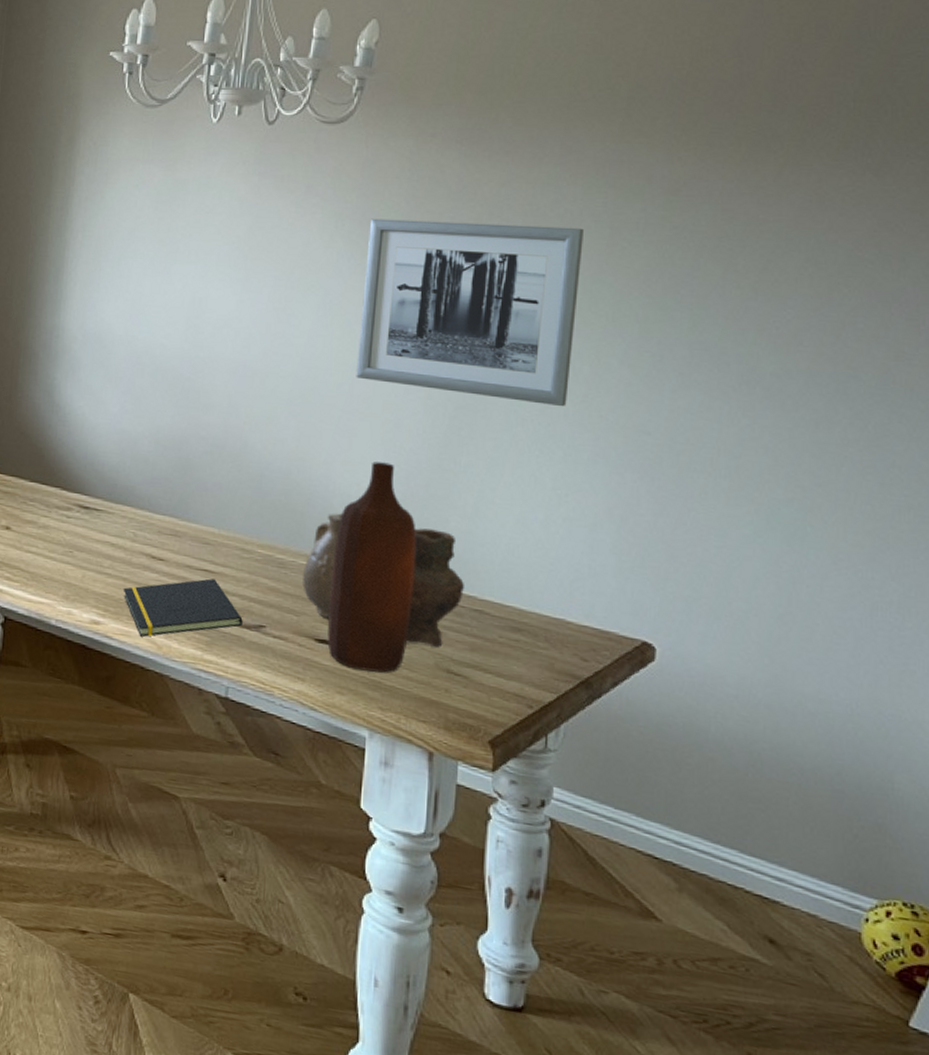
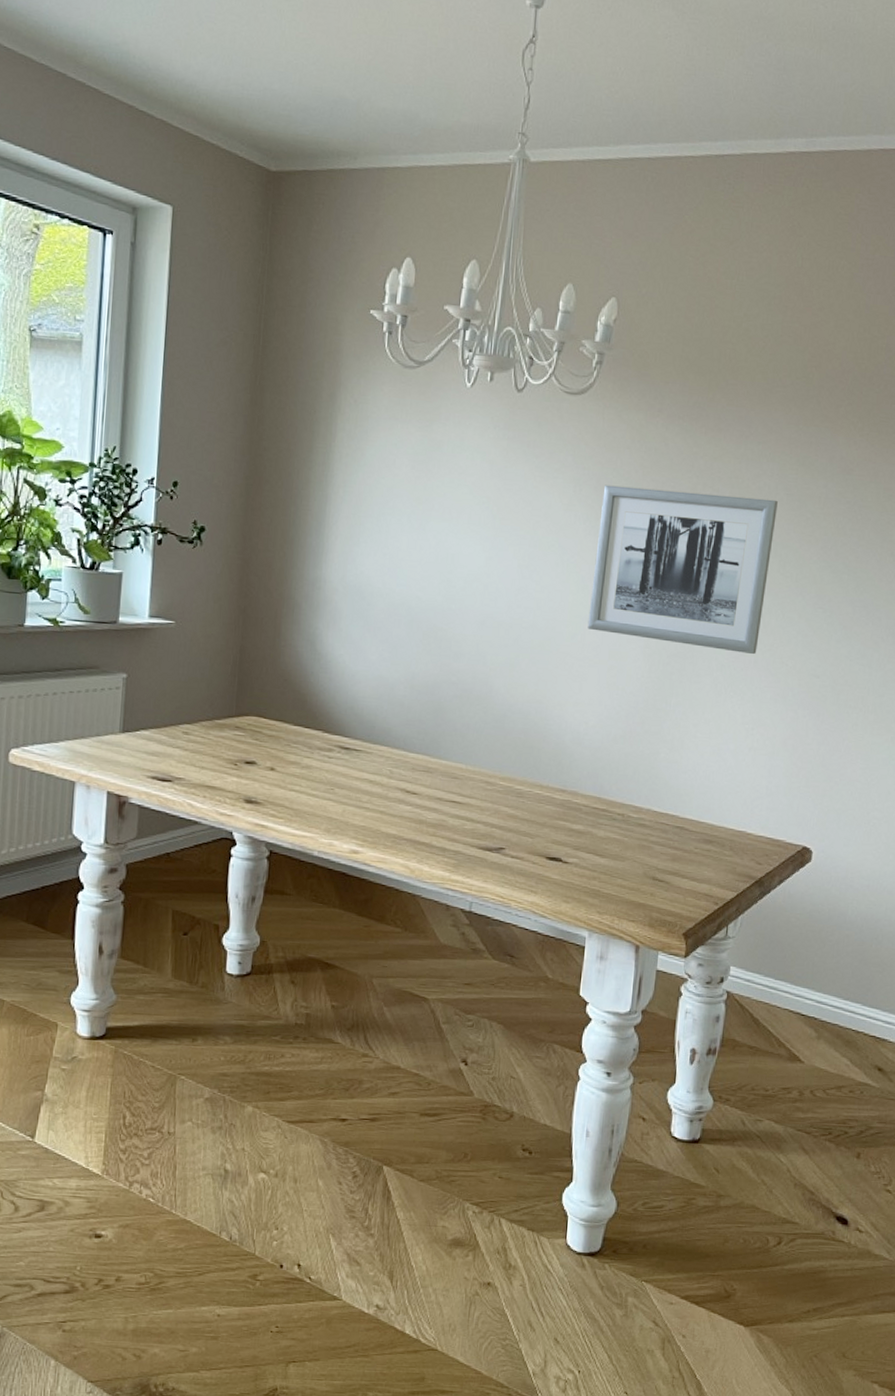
notepad: present [123,578,243,637] -> none [380,809,486,863]
vase: present [302,513,464,647] -> none [537,748,669,859]
bottle: present [327,461,416,673] -> none [557,703,633,883]

